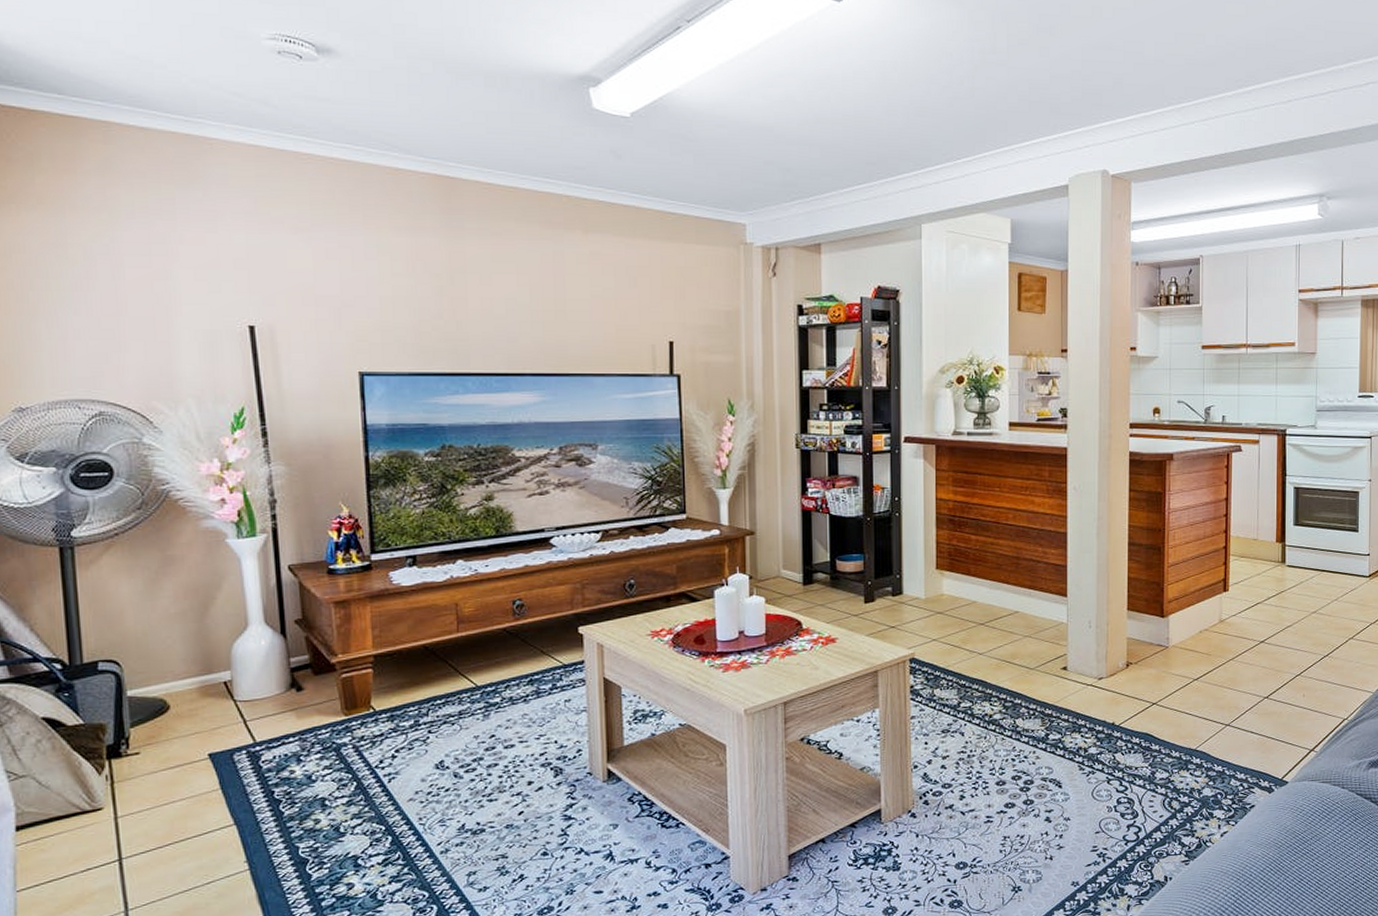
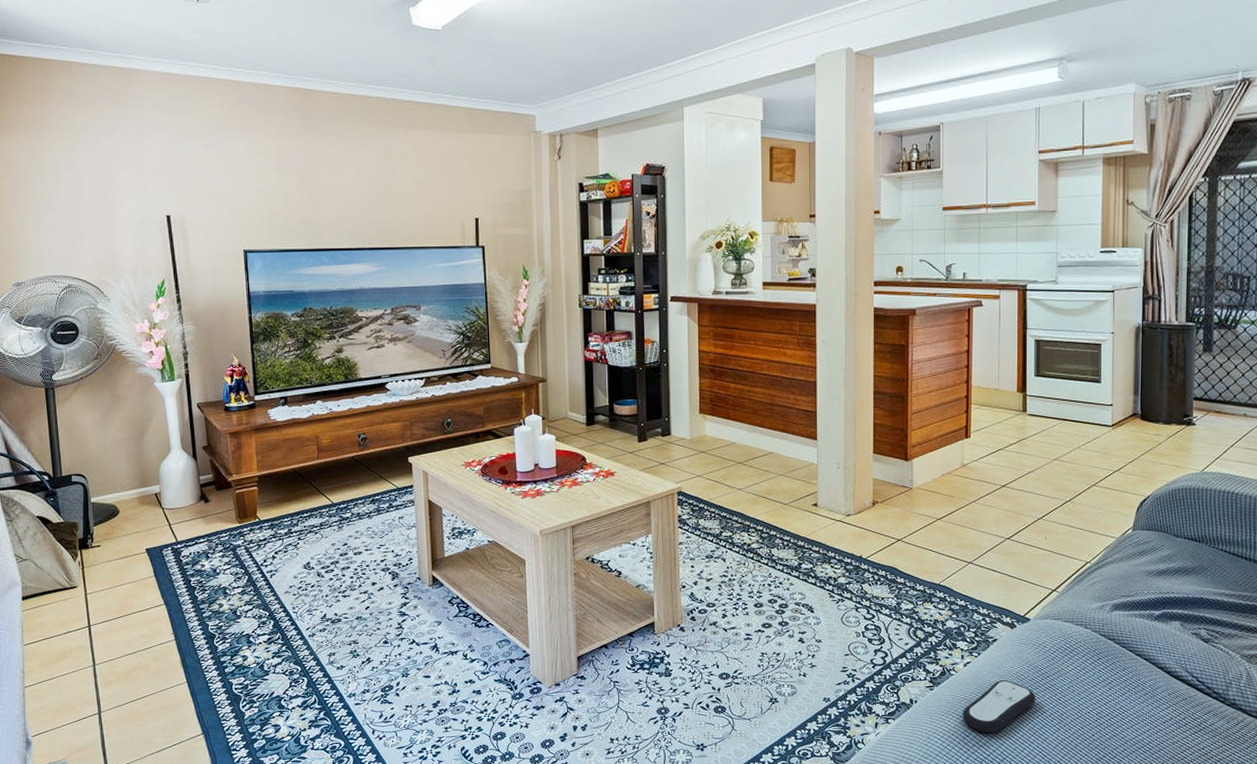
remote control: none [1219,848,1293,907] -> present [963,680,1036,733]

